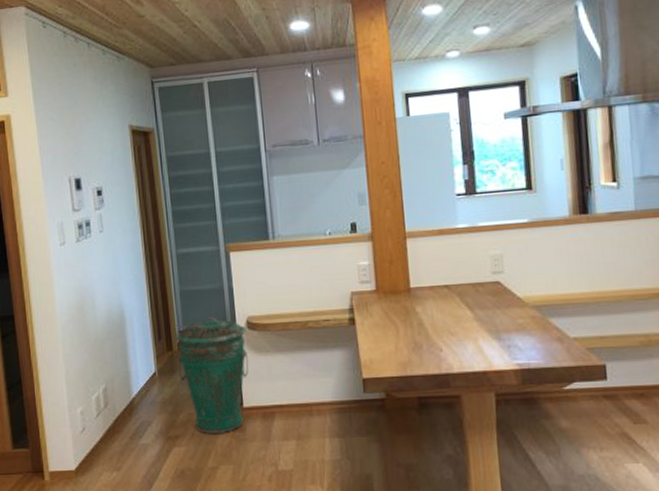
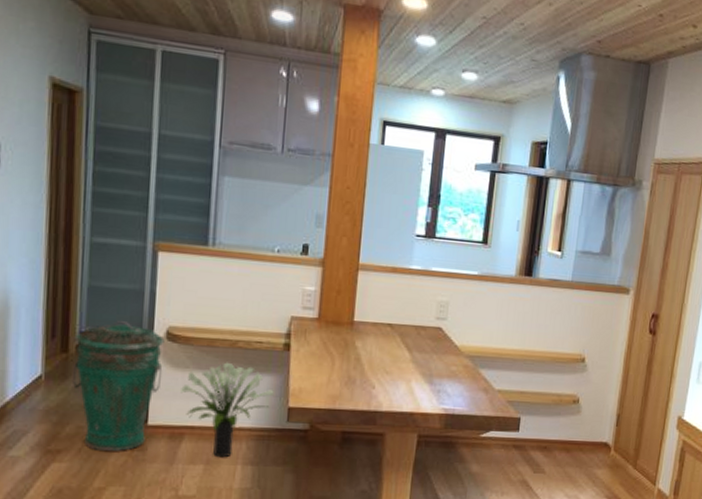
potted plant: none [266,342,348,432] -> present [181,362,274,458]

